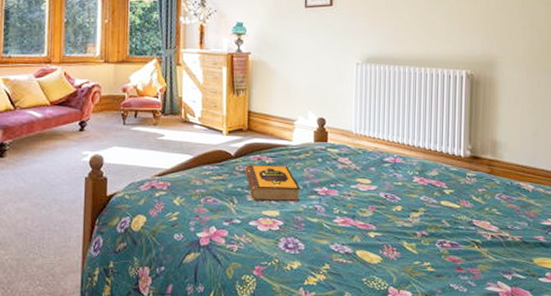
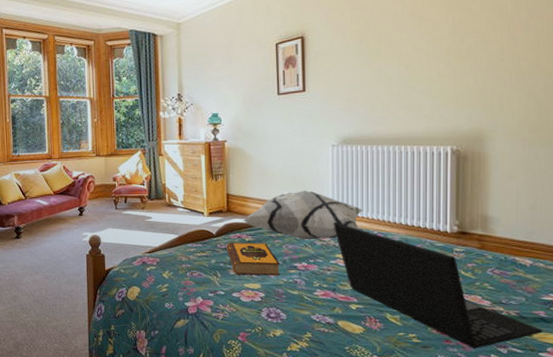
decorative pillow: none [263,110,385,163] -> present [242,190,364,240]
laptop: none [354,144,542,276] -> present [333,222,543,348]

